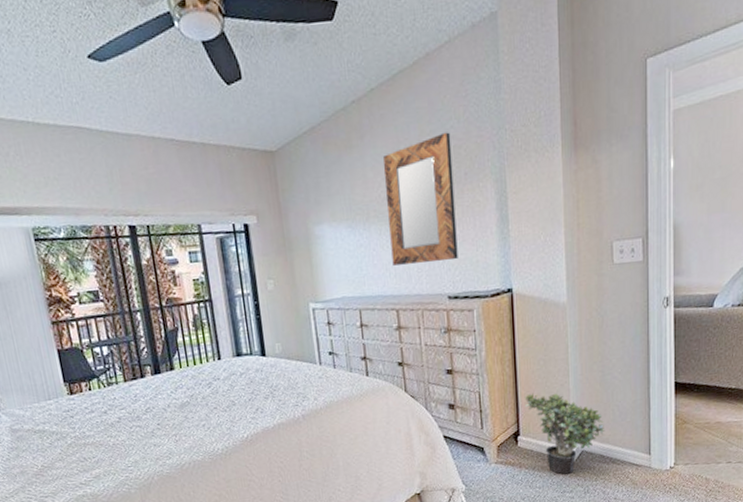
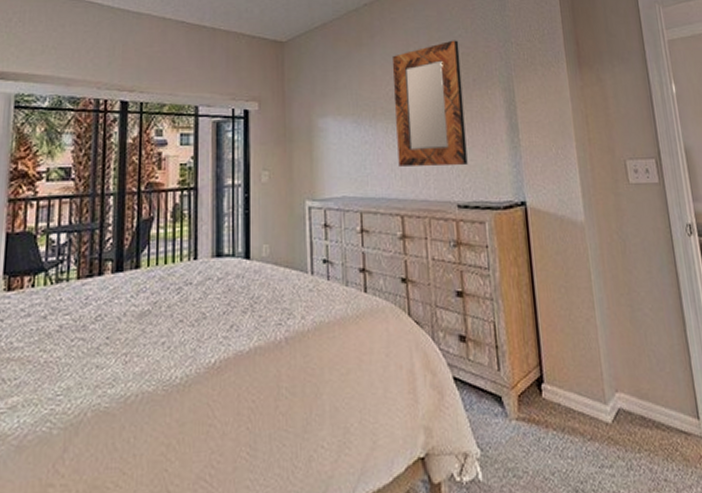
potted plant: present [524,393,605,475] -> none [546,328,643,441]

